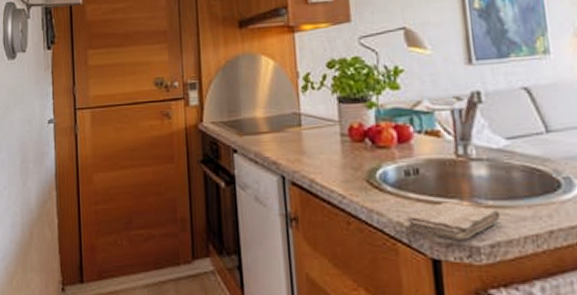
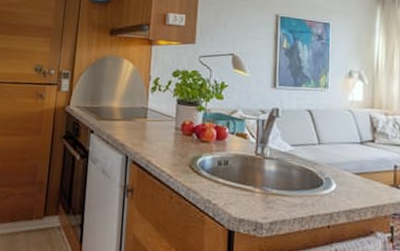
washcloth: present [406,201,501,239] -> none [214,187,280,217]

